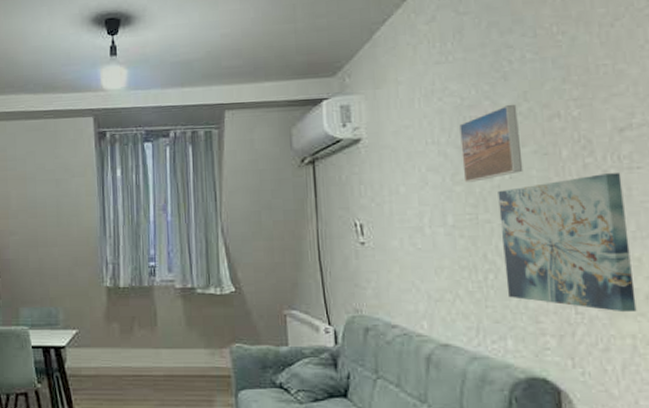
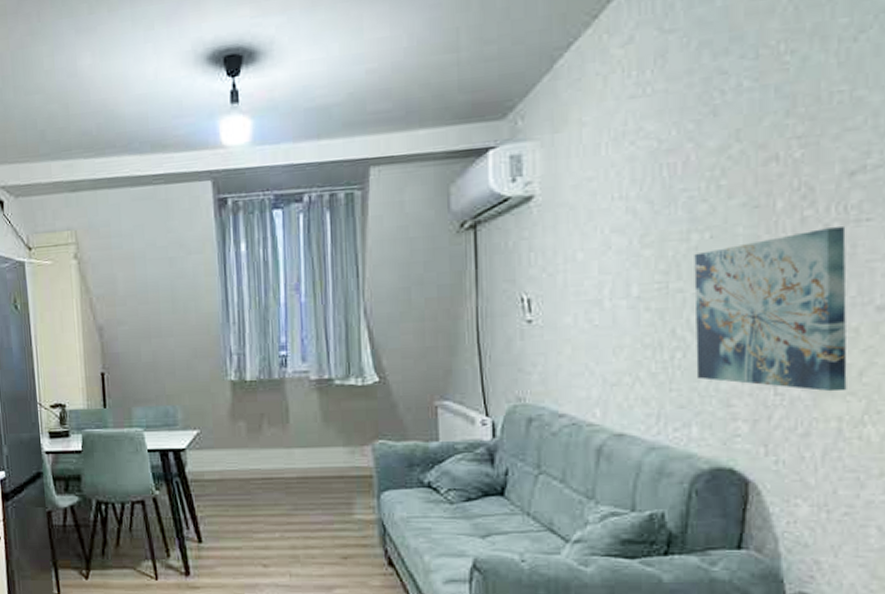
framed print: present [459,105,523,182] -> none [654,147,728,245]

